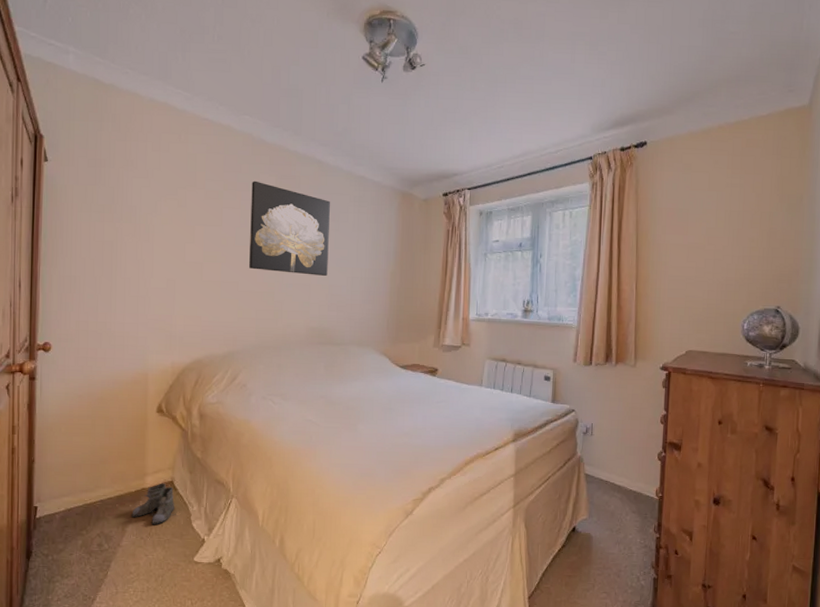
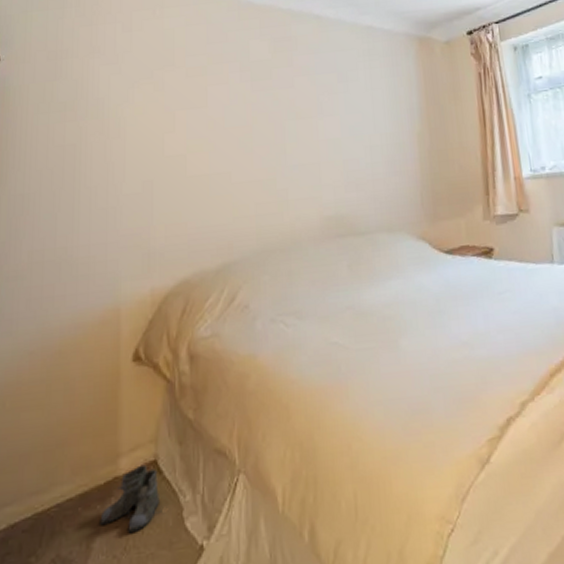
wall art: present [249,180,330,277] -> none [240,48,340,154]

